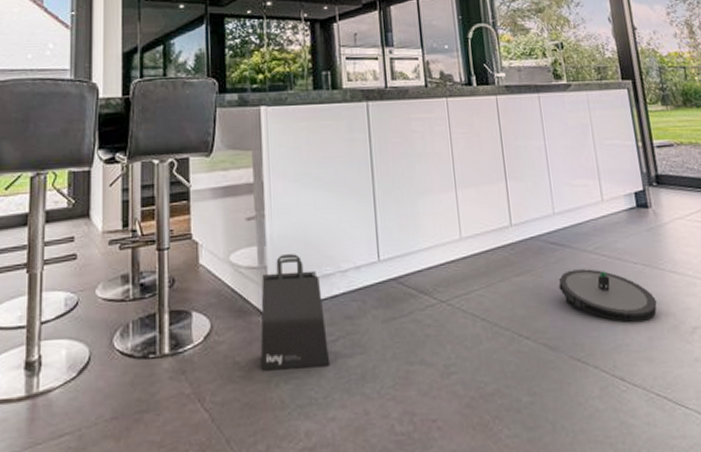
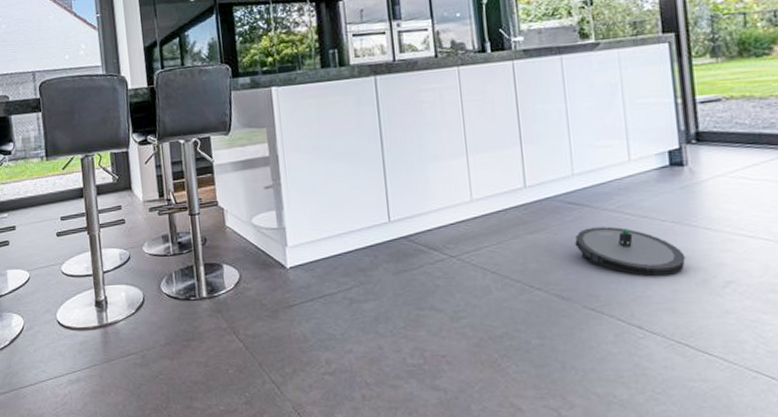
shopping bag: present [260,254,331,371] -> none [281,217,346,312]

